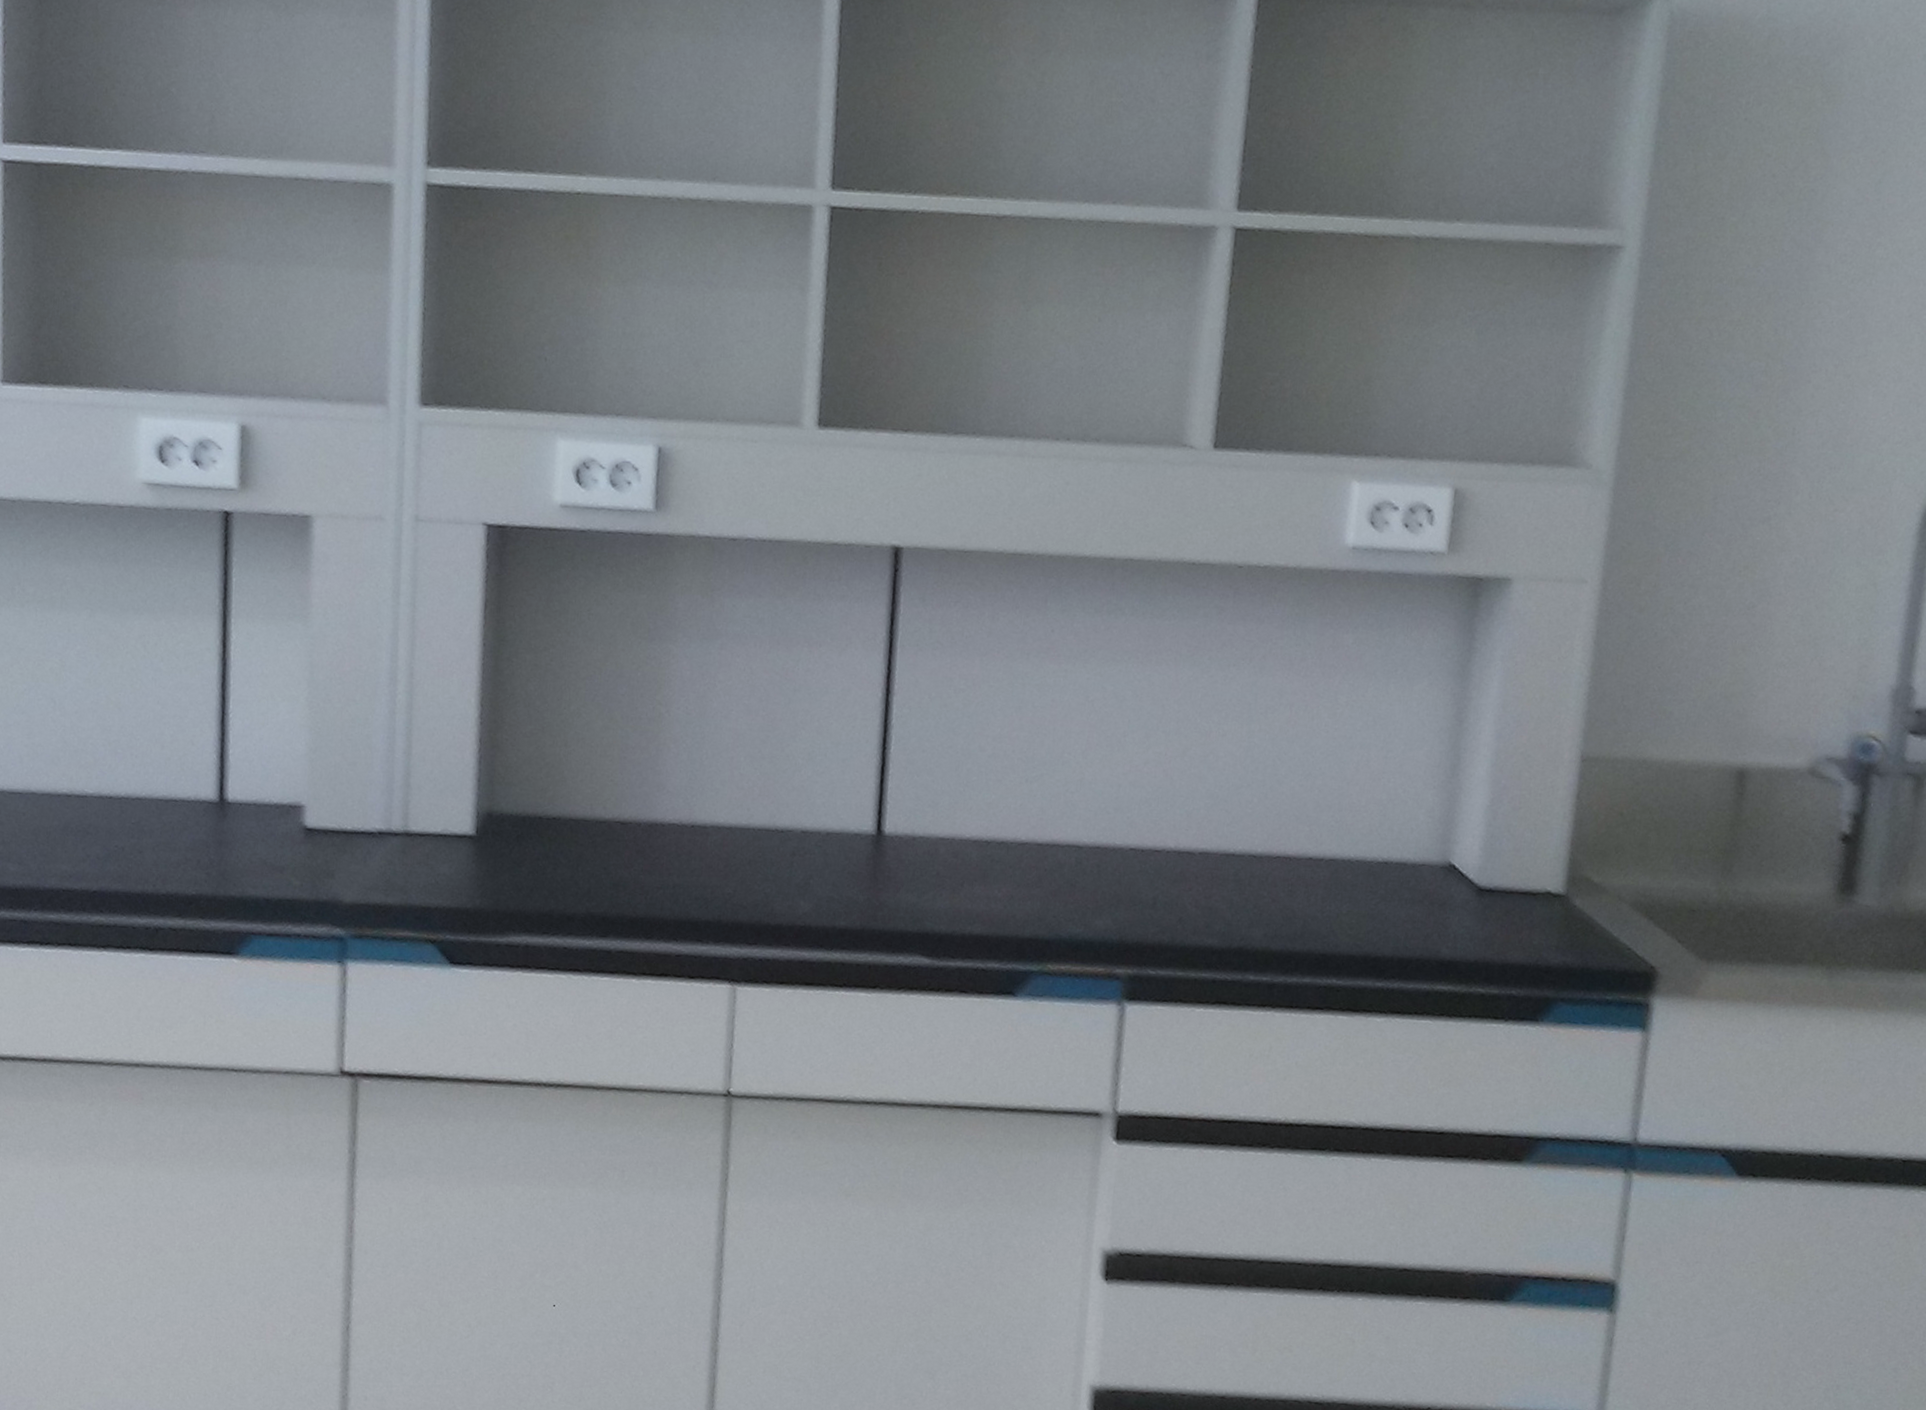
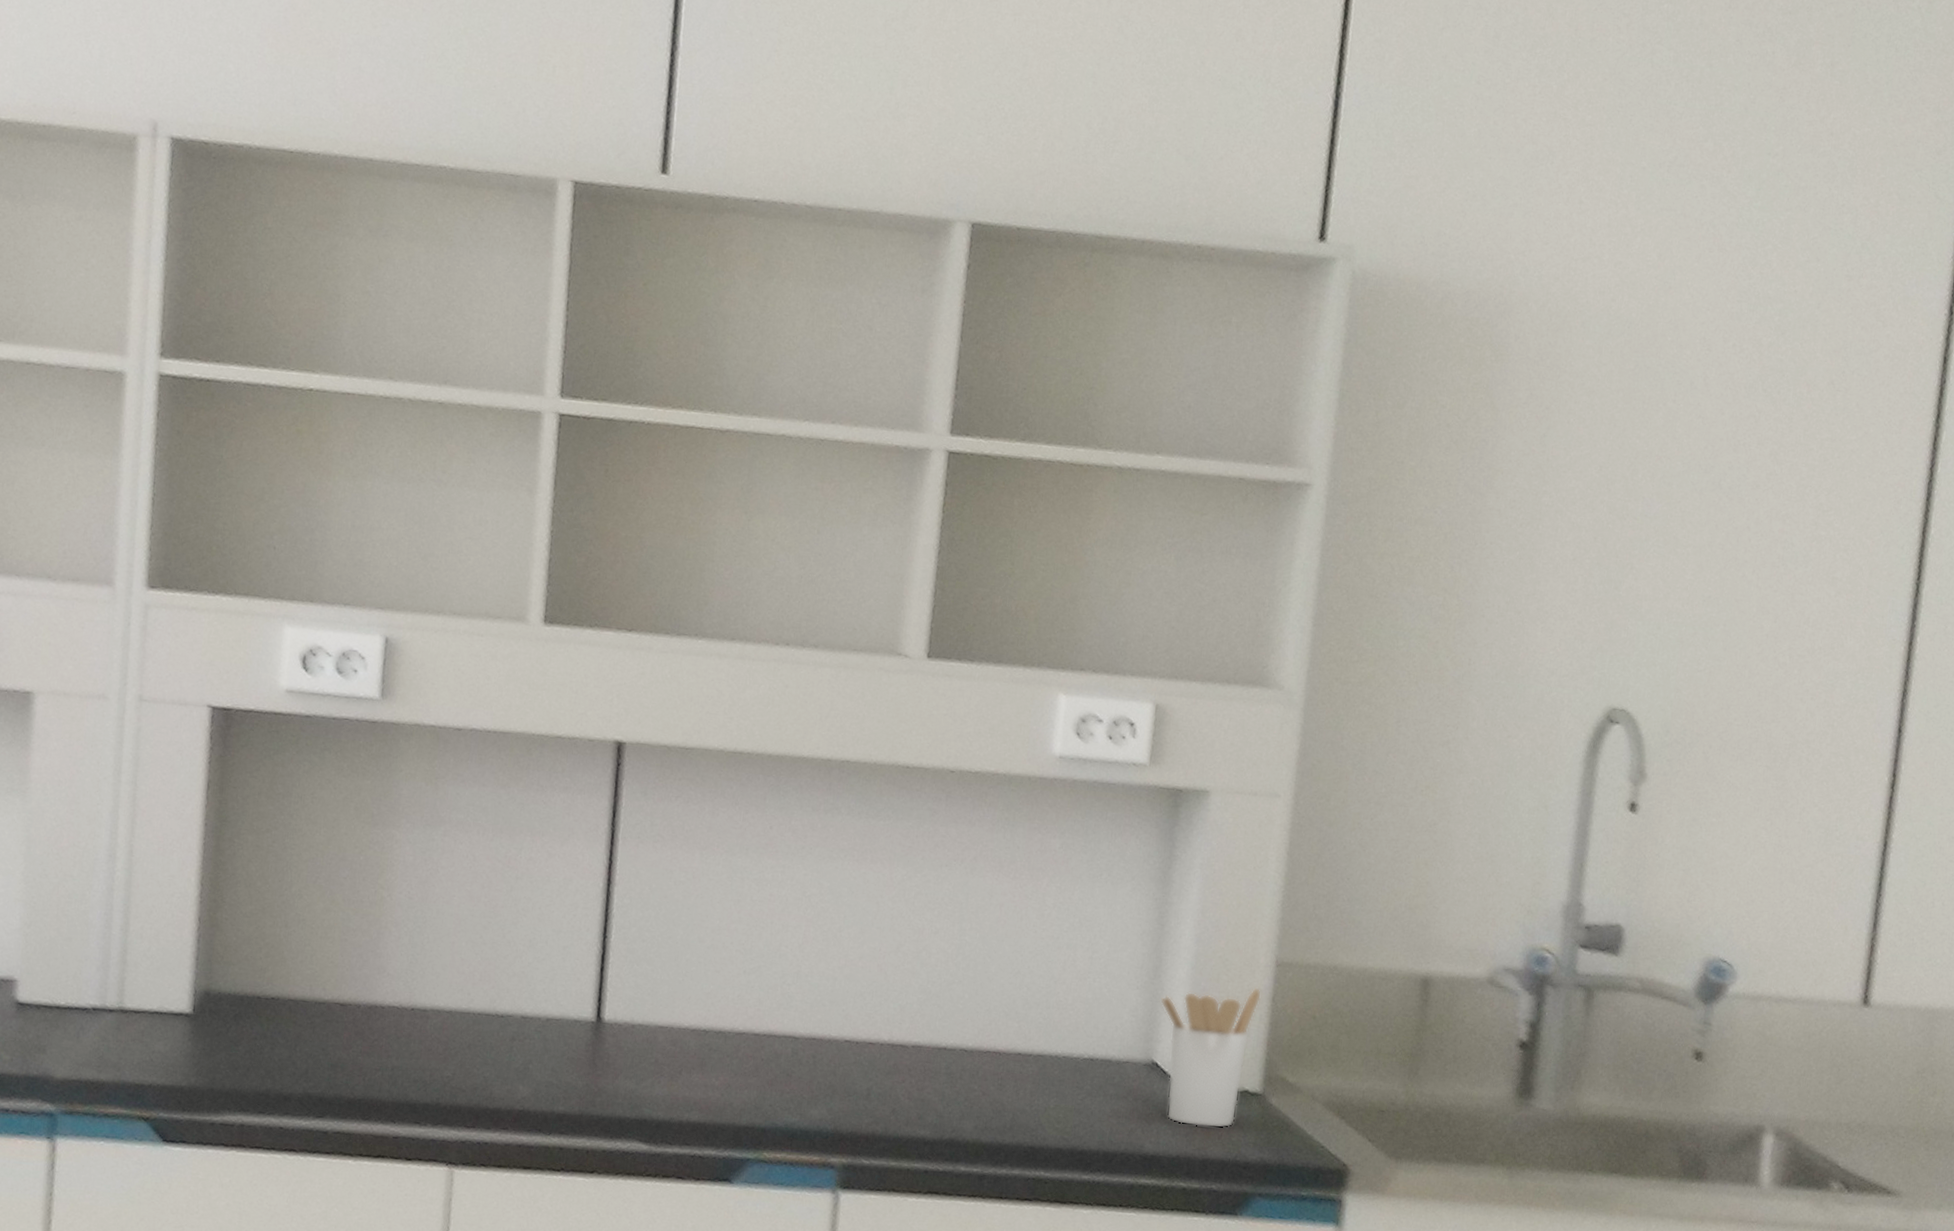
utensil holder: none [1458,784,1566,932] -> present [1160,987,1262,1129]

